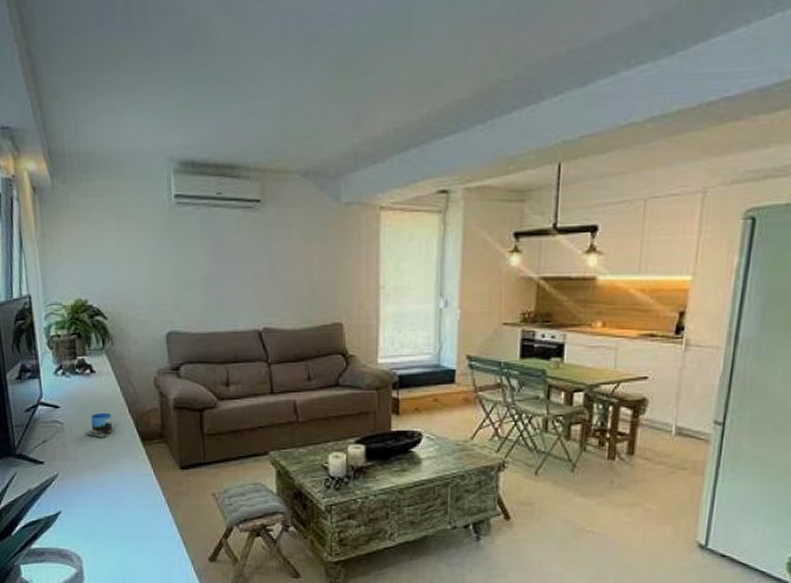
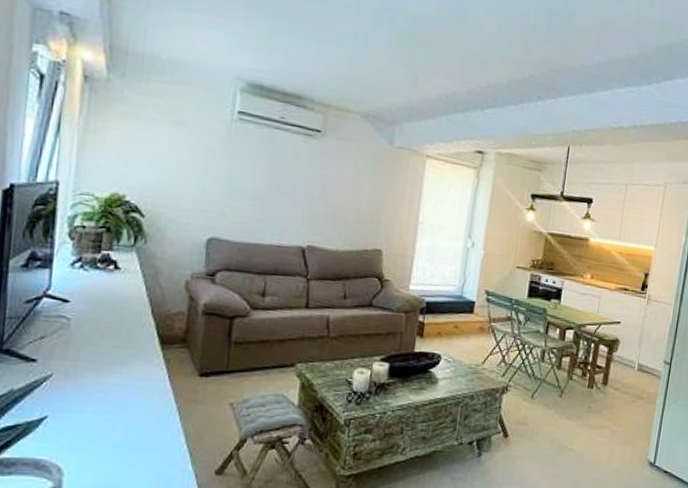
mug: present [83,412,113,437] -> none [93,311,131,338]

